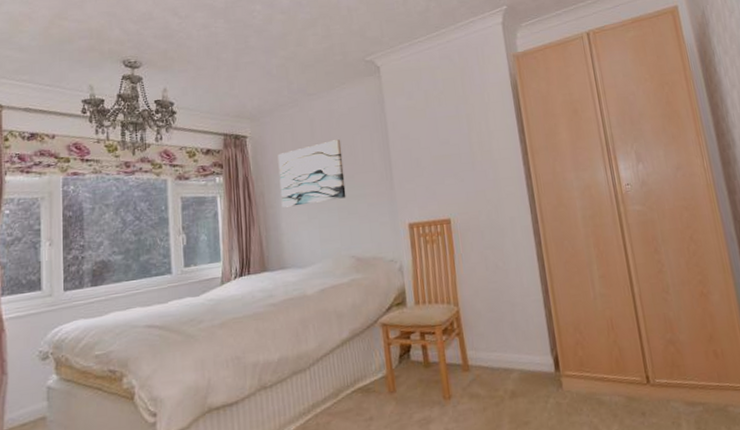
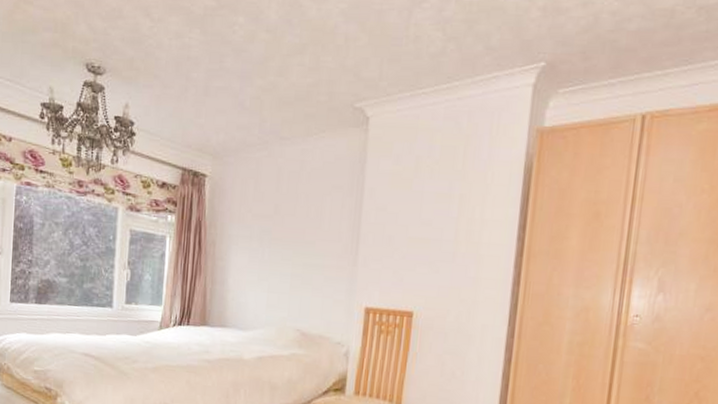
wall art: present [277,139,346,208] -> none [232,197,308,265]

